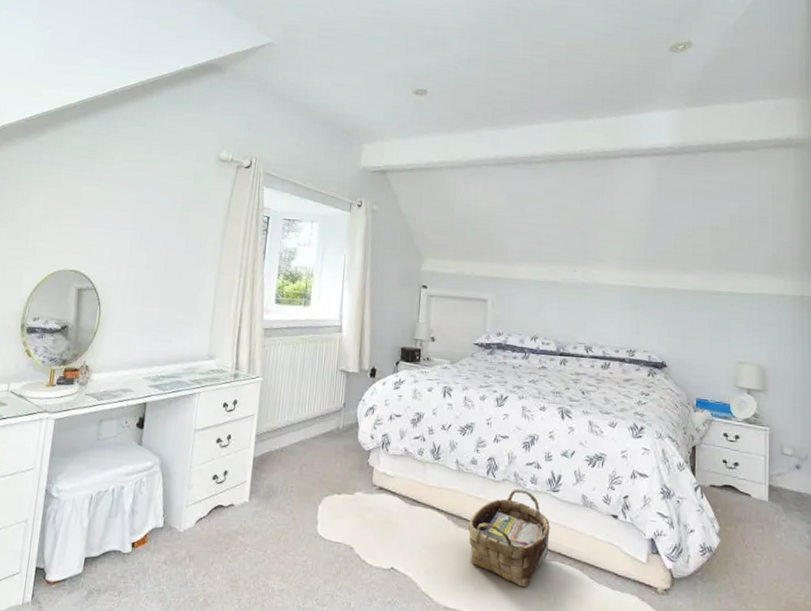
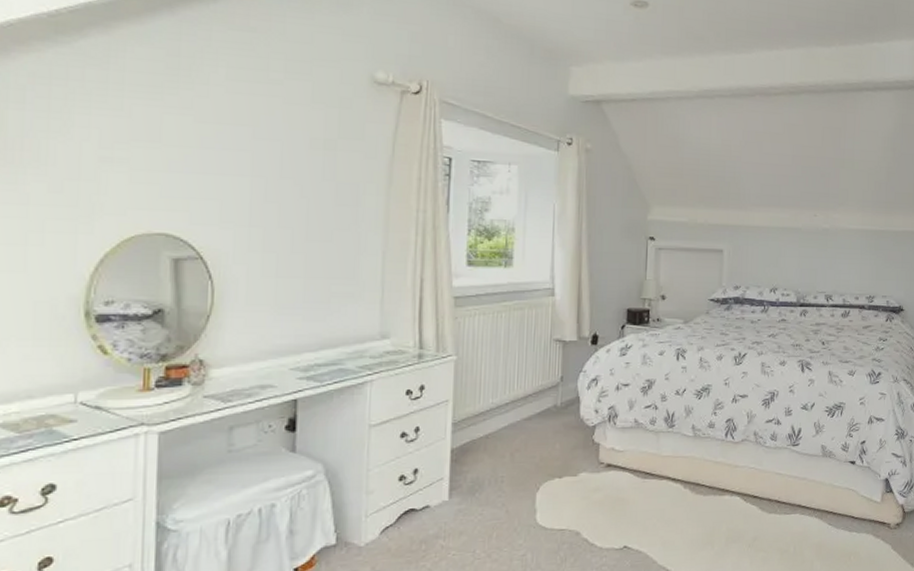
woven basket: present [469,489,550,588] -> none [707,447,790,544]

